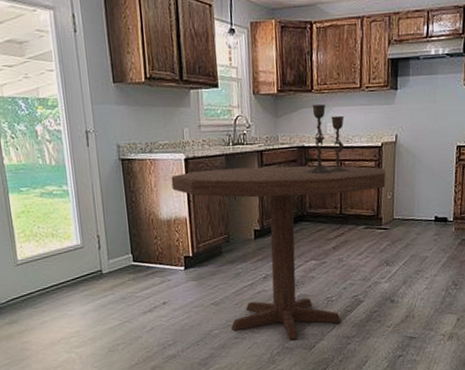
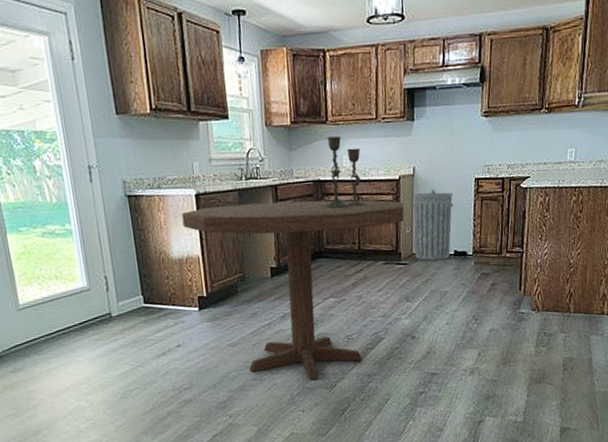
trash can: none [393,157,436,226] -> present [411,190,454,260]

